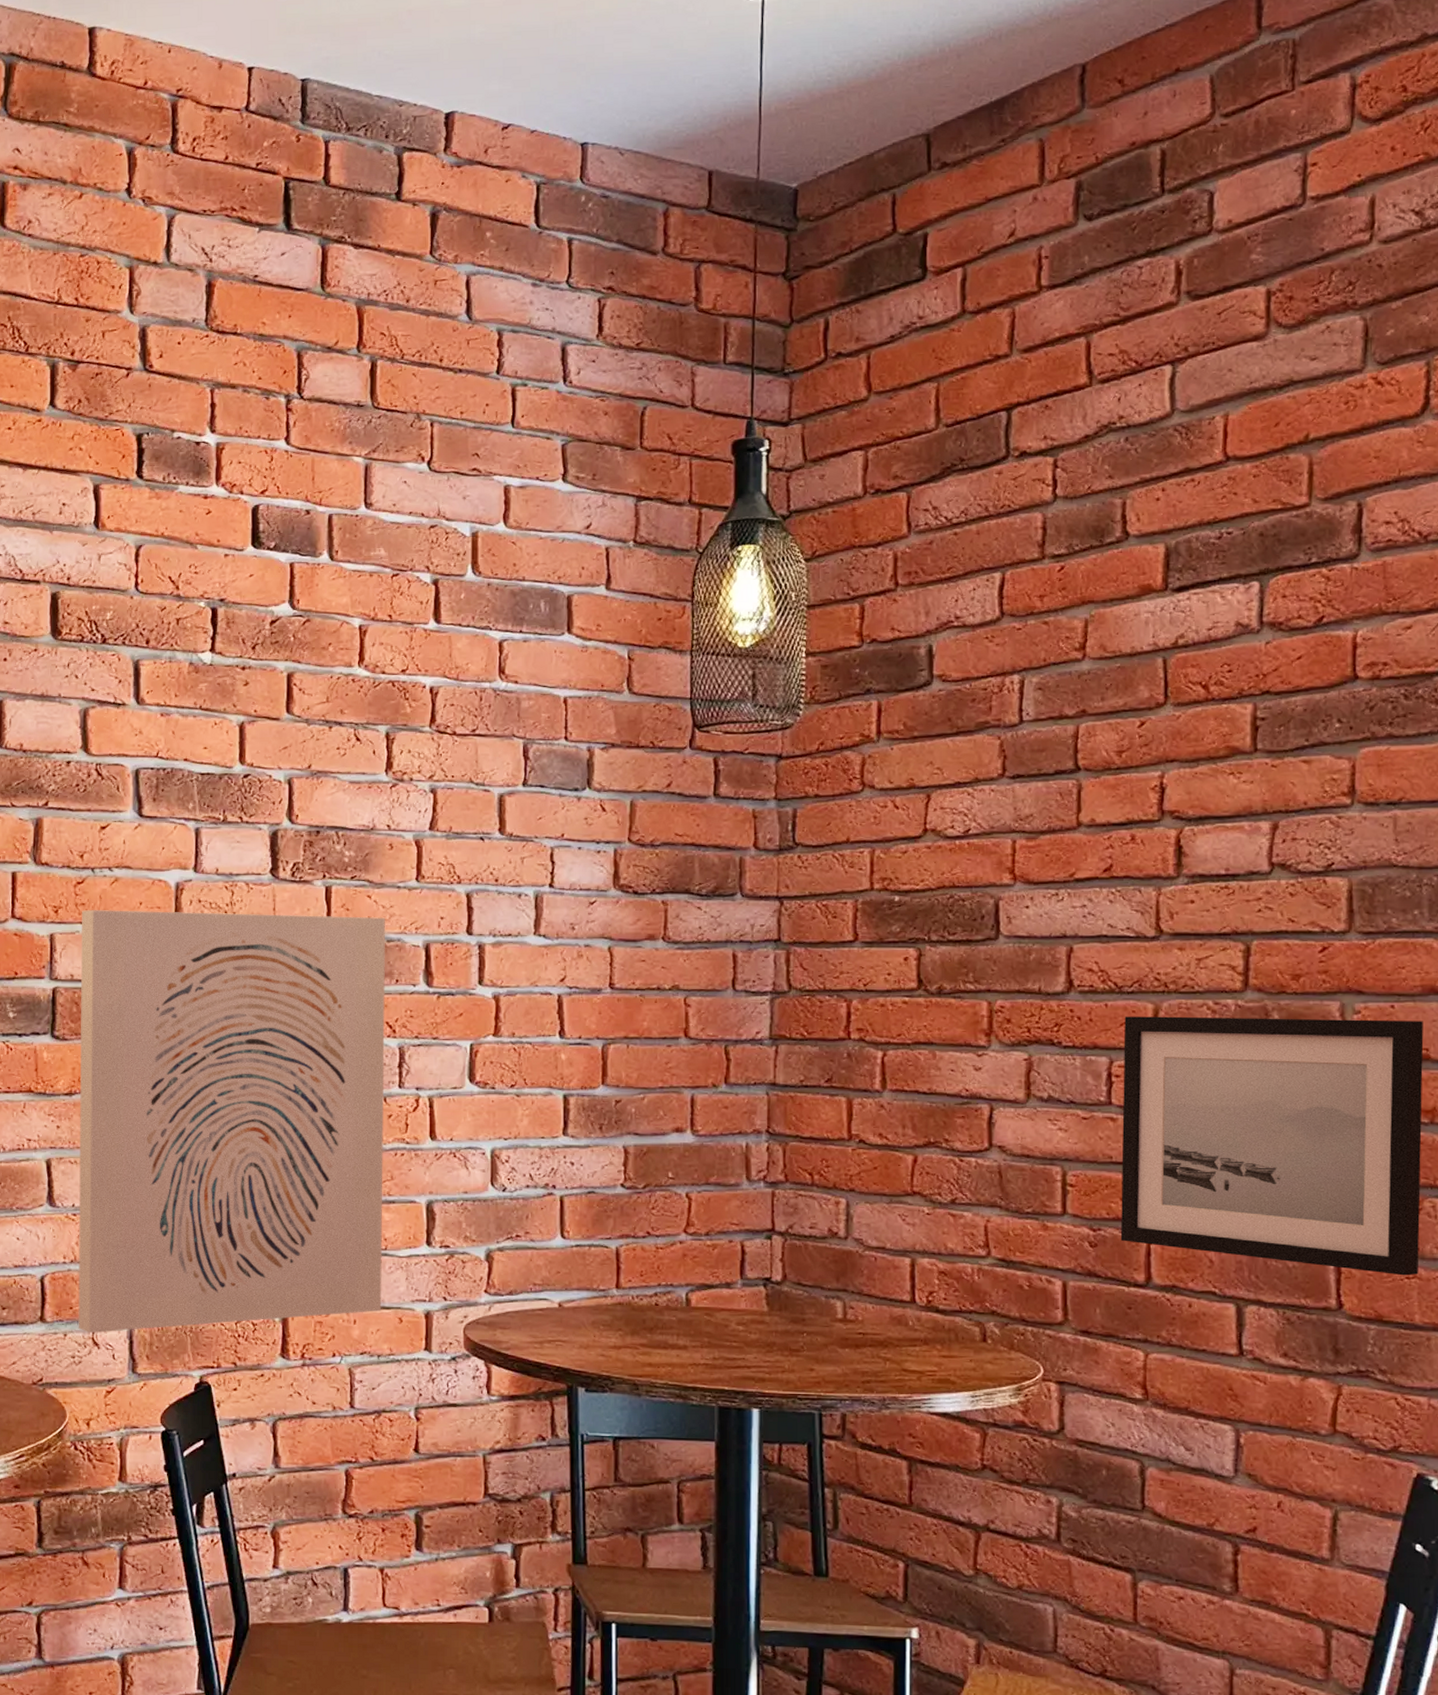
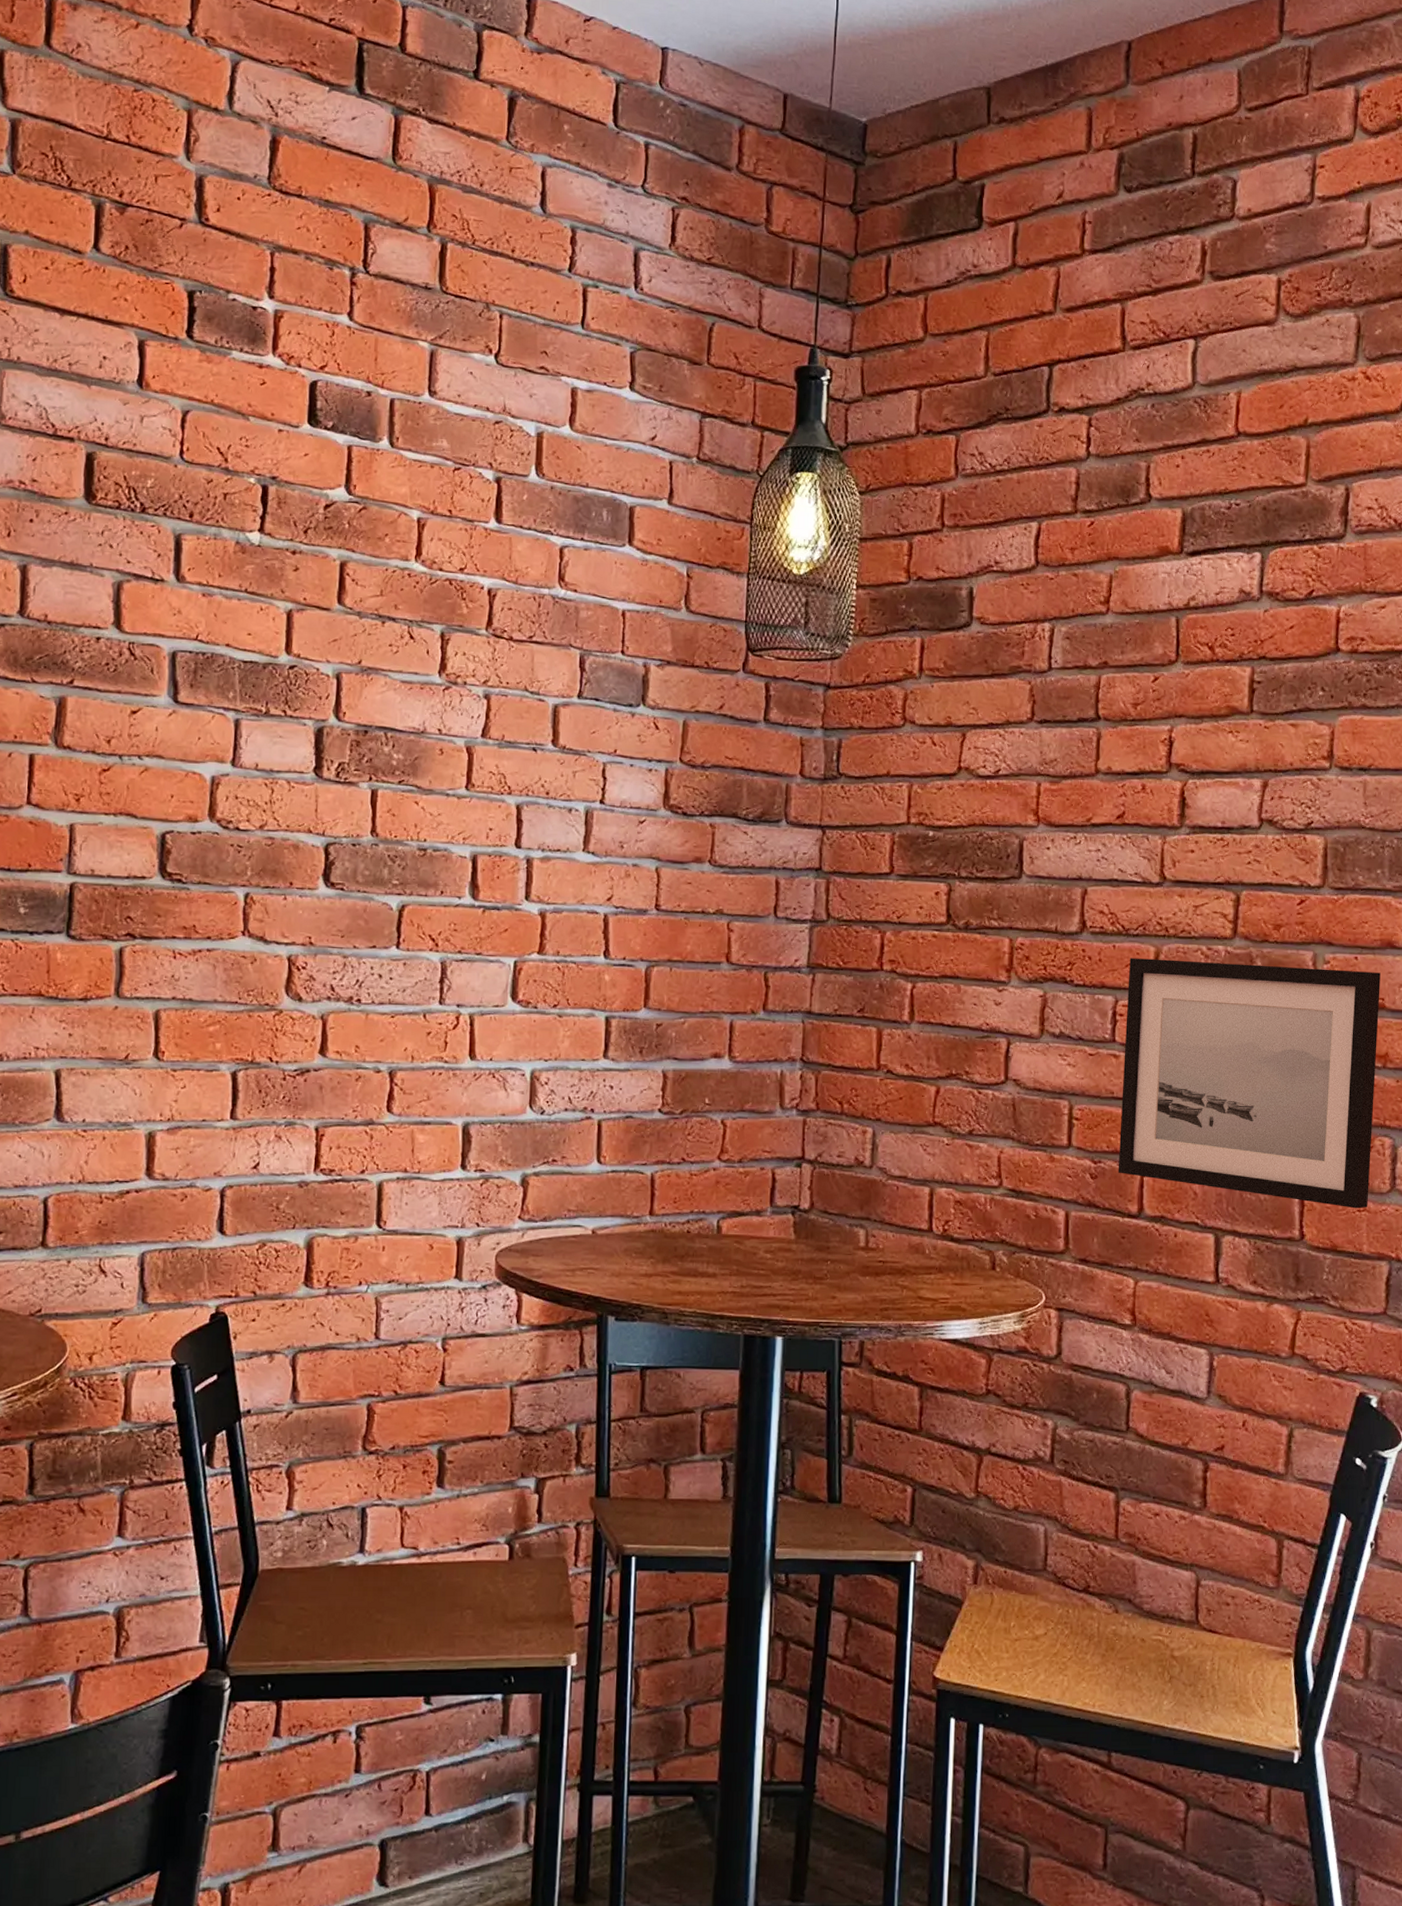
wall art: present [78,910,386,1333] -> none [83,800,433,1259]

